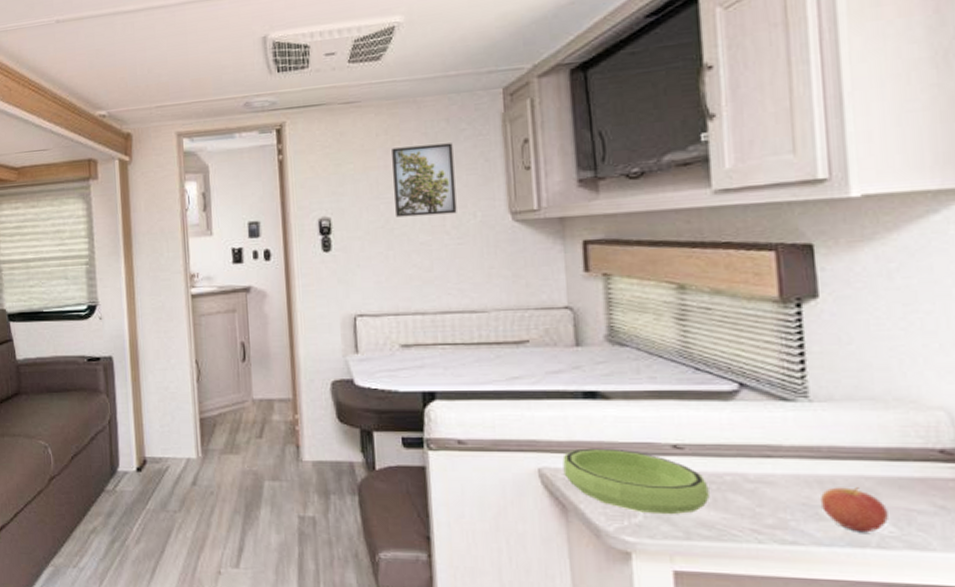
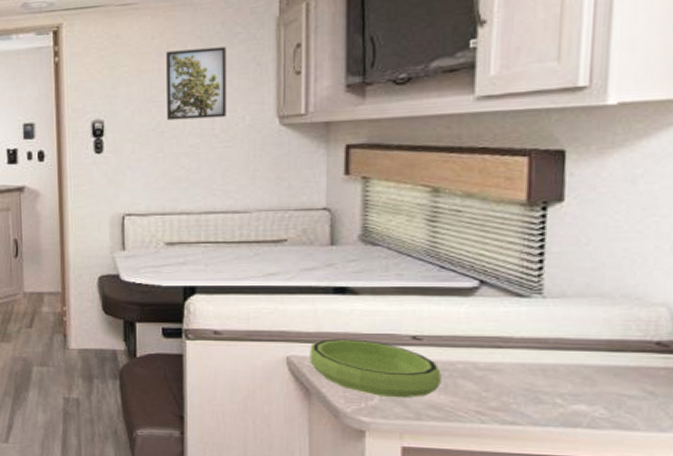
apple: present [819,486,888,533] -> none [541,373,601,415]

